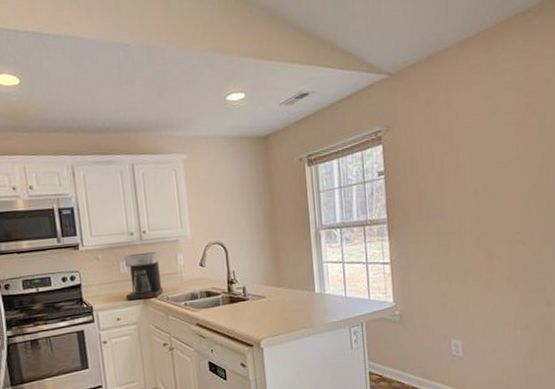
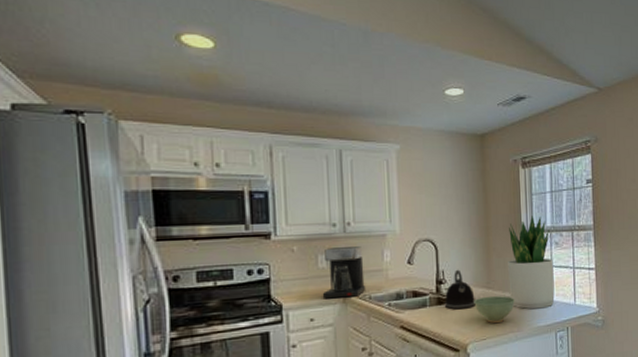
kettle: none [236,269,267,309] -> present [444,269,475,311]
bowl: none [265,293,306,320] -> present [474,296,515,324]
planter: none [297,213,347,306] -> present [508,216,554,310]

